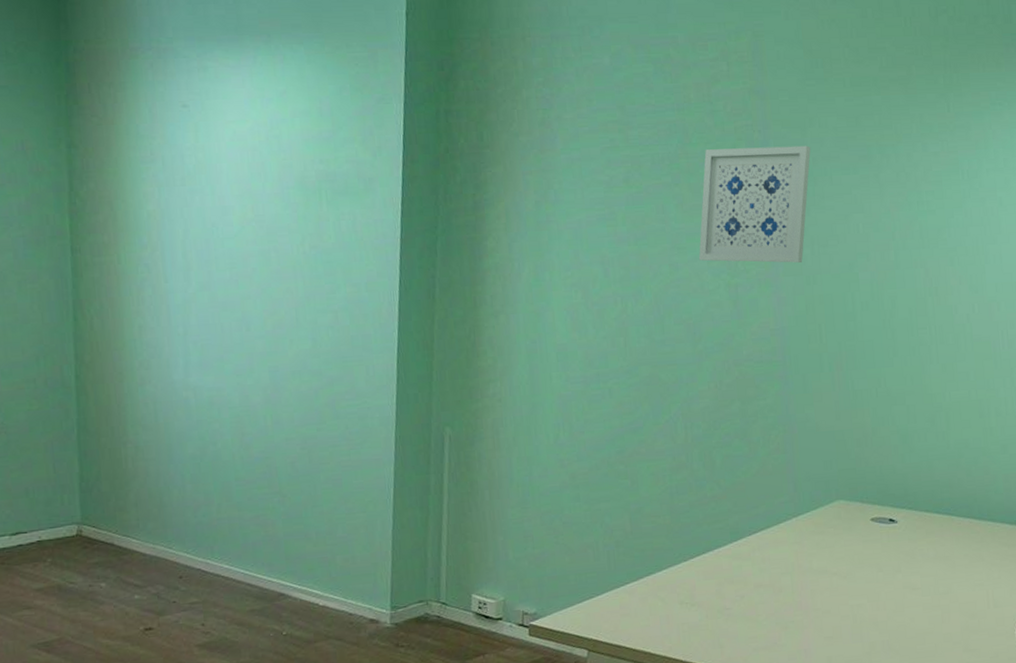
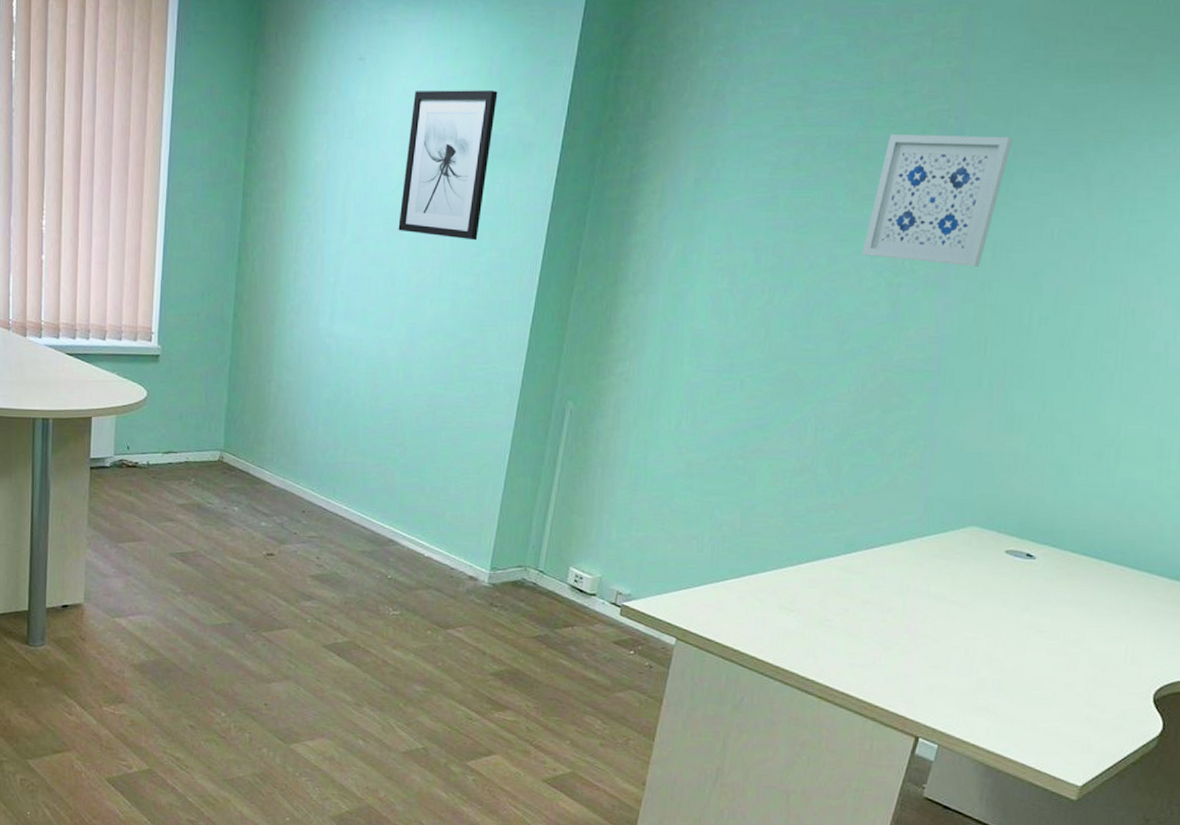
wall art: none [245,130,332,278] -> present [398,90,498,241]

